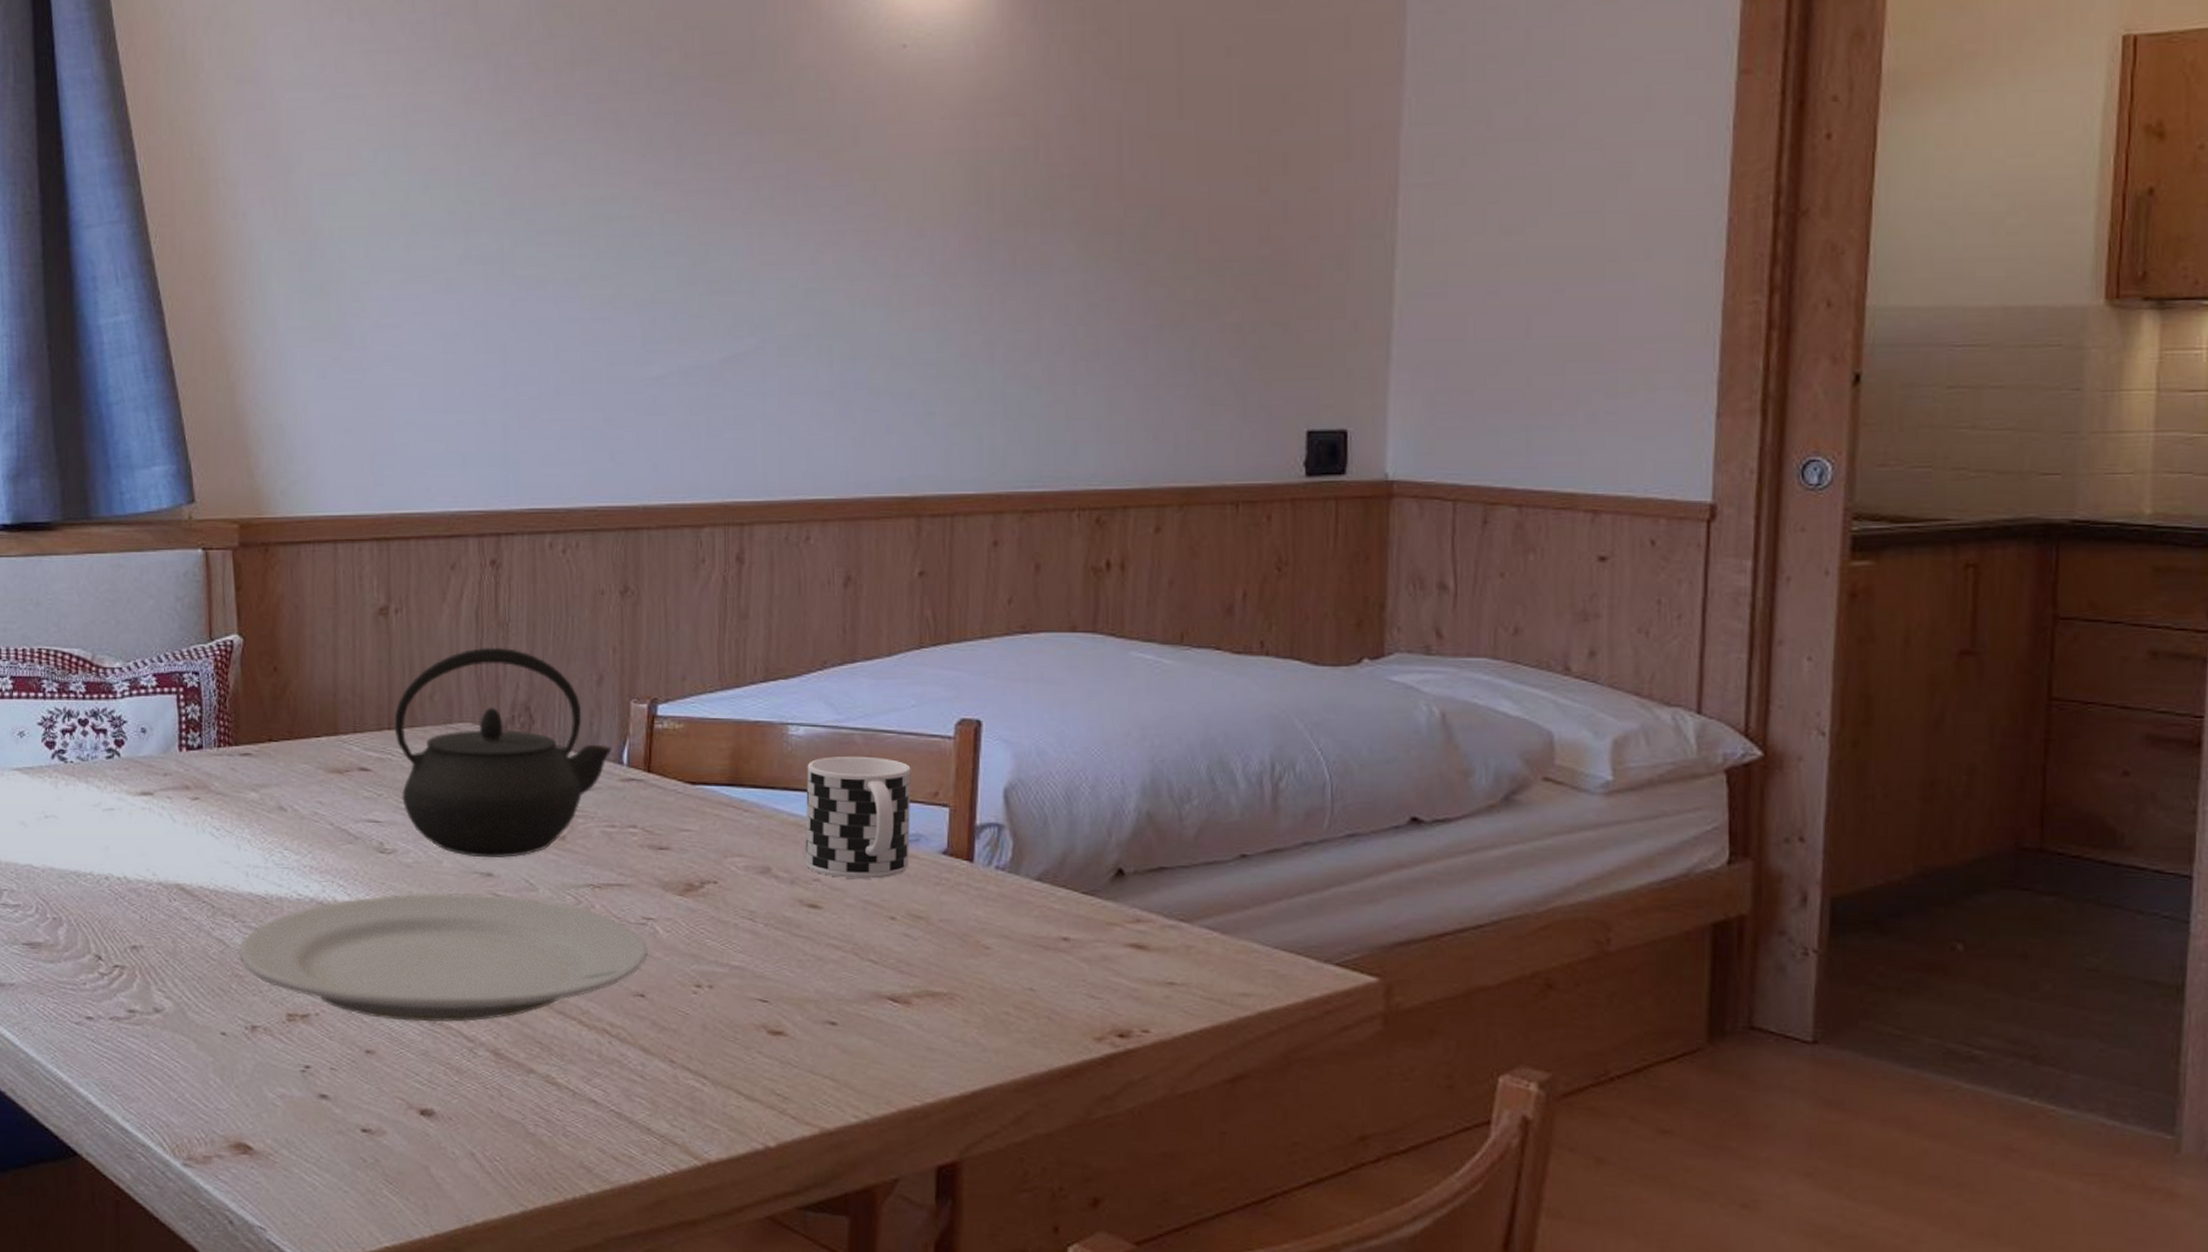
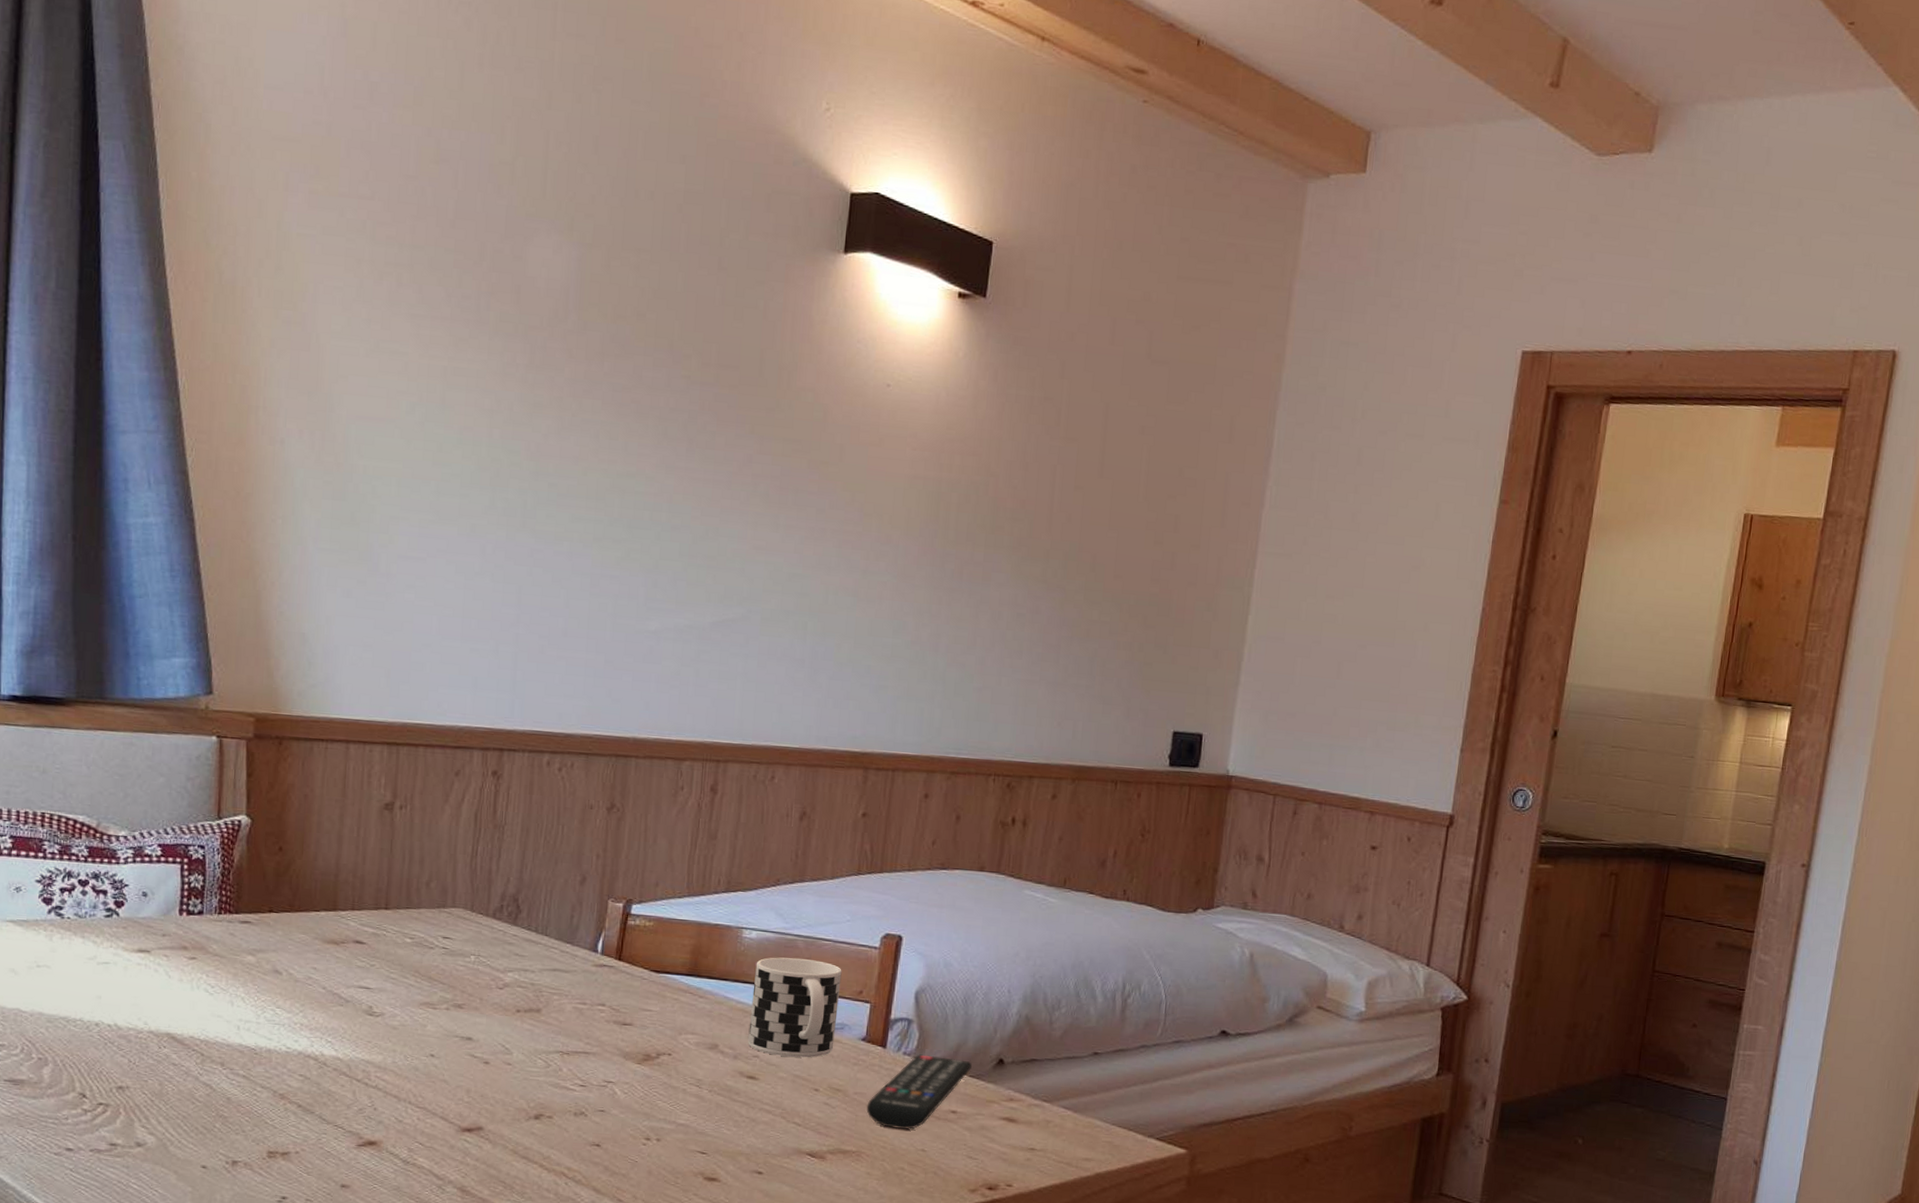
plate: present [239,892,648,1023] -> none [225,1051,606,1163]
kettle: present [394,647,612,858] -> none [391,844,589,1025]
remote control: none [956,868,1083,964] -> present [866,1054,972,1130]

